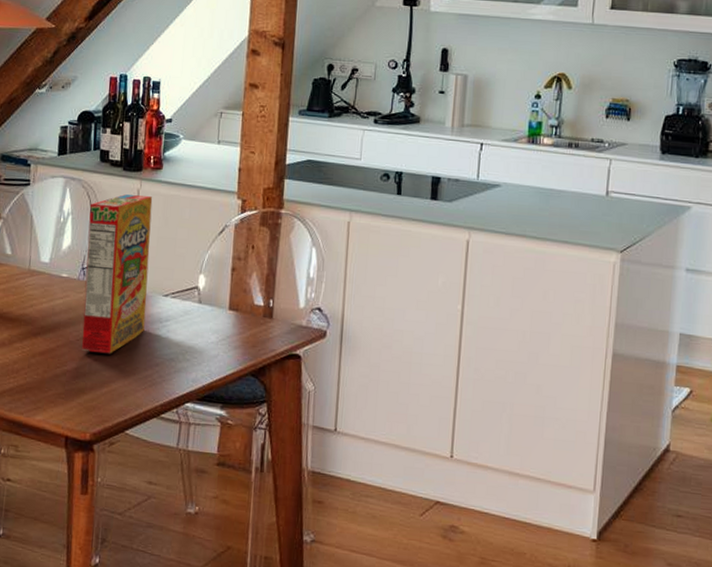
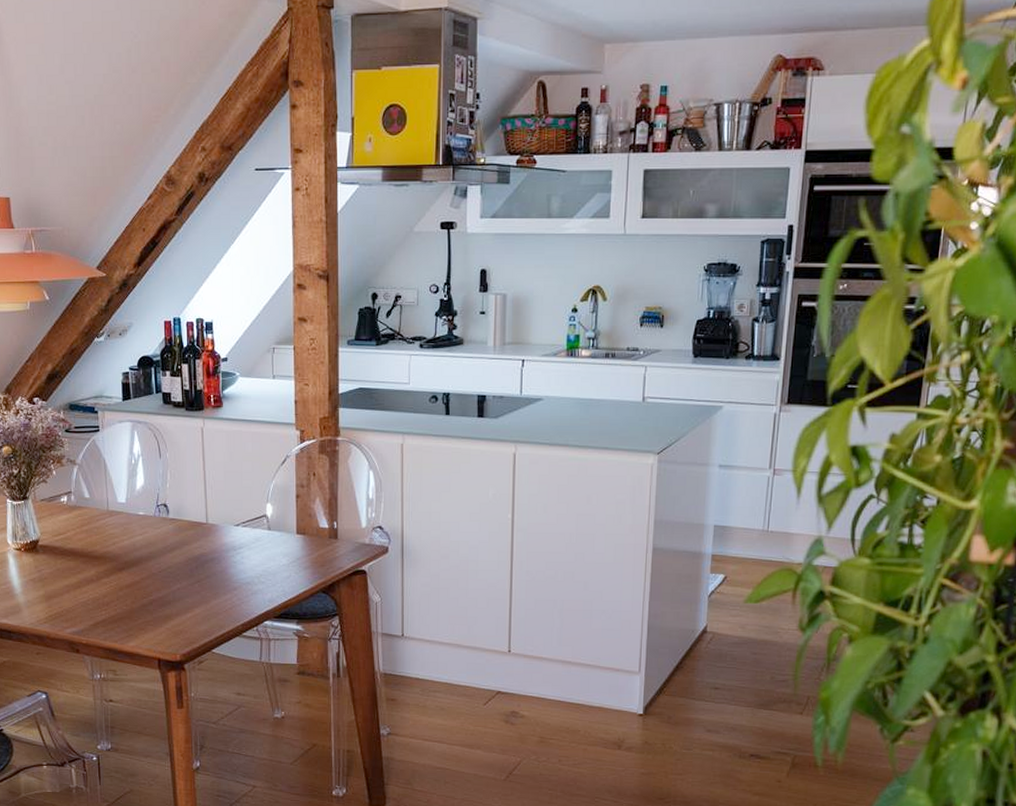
cereal box: present [82,194,153,354] -> none [157,433,220,582]

